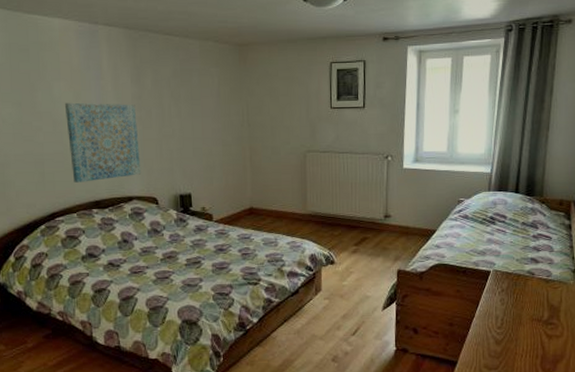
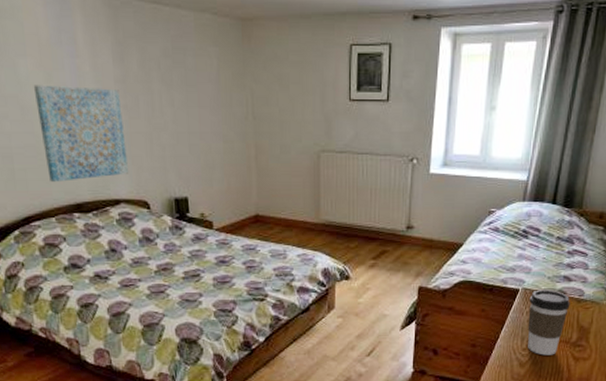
coffee cup: none [500,271,539,333] -> present [528,289,570,356]

